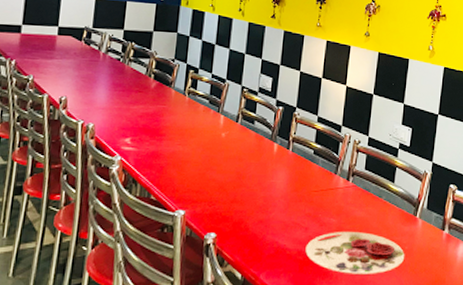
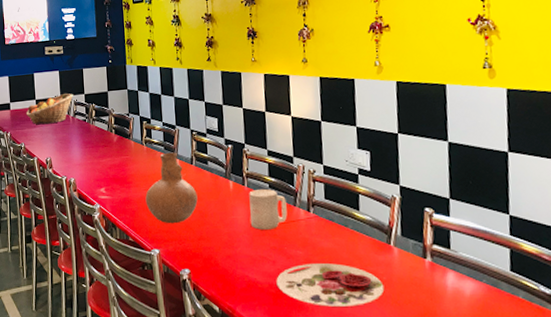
fruit basket: none [43,25,110,58] -> present [27,93,73,124]
vase: none [177,107,238,184] -> present [145,152,198,224]
mug: none [289,154,328,196] -> present [249,188,288,230]

